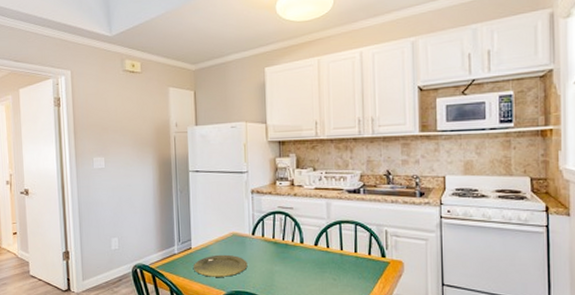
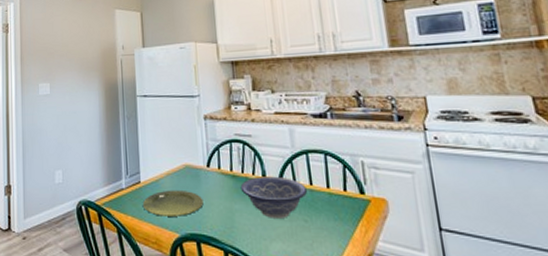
decorative bowl: none [281,243,339,278] -> present [240,176,308,218]

